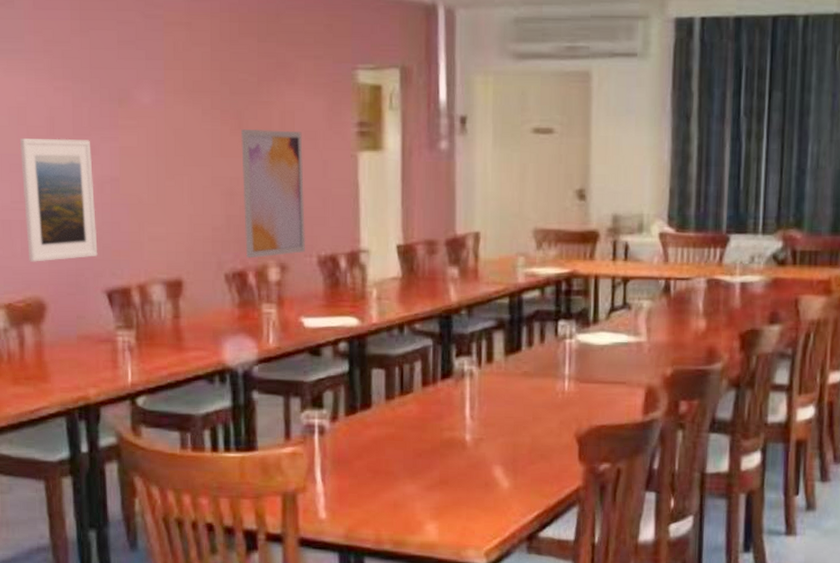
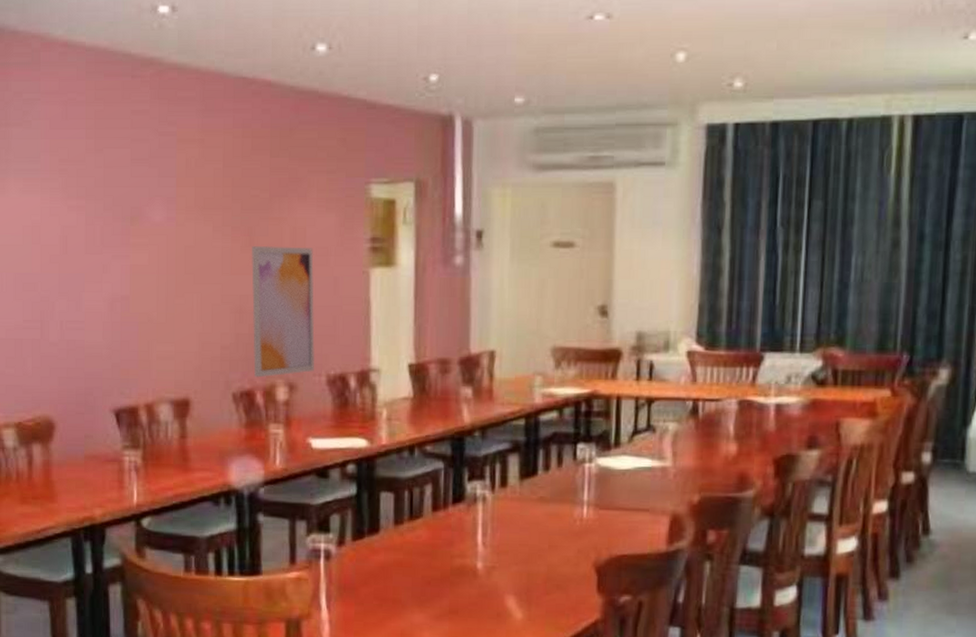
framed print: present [19,138,98,262] -> none [33,257,107,381]

